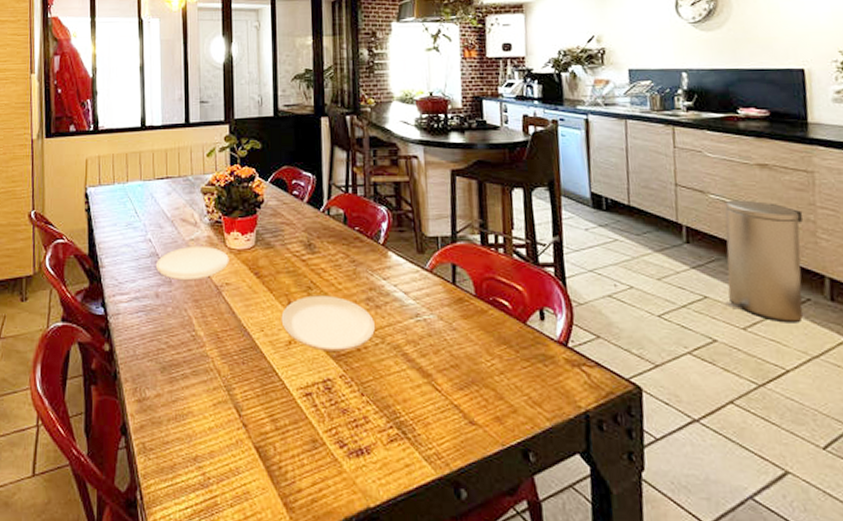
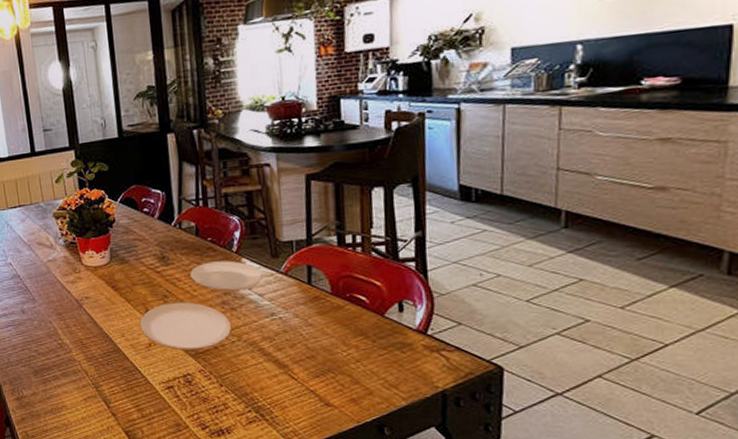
plate: present [156,245,229,281] -> none [19,265,87,298]
plate: none [336,253,408,287] -> present [190,260,262,291]
pedal bin: present [724,200,803,323] -> none [603,178,707,300]

